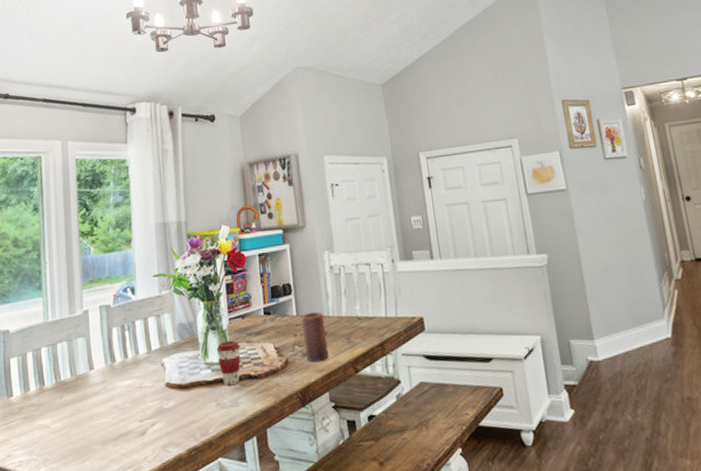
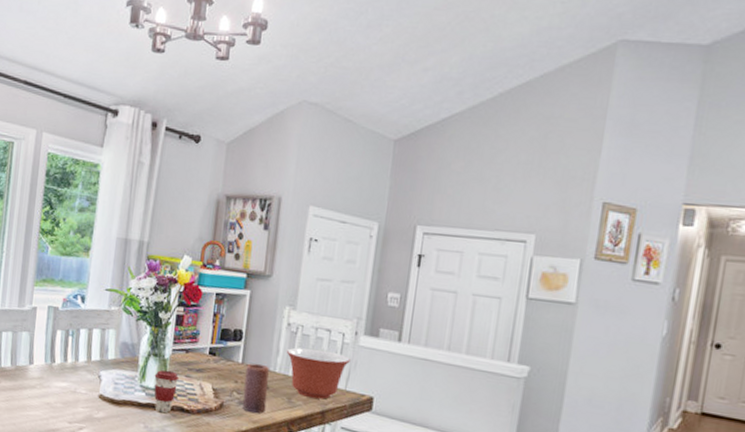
mixing bowl: none [334,283,394,333] -> present [286,347,350,399]

